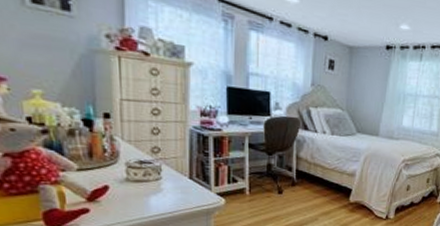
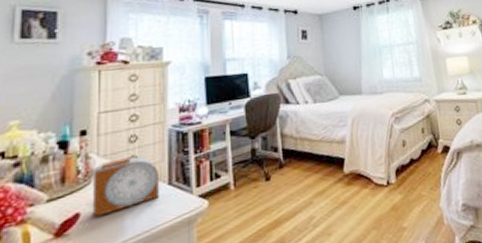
alarm clock: none [119,146,182,193] -> present [92,156,160,217]

